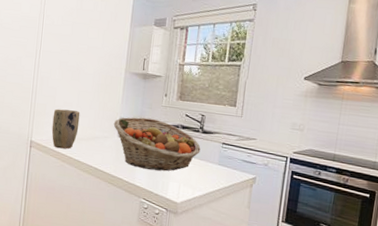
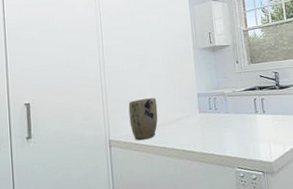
fruit basket: present [113,117,201,171] -> none [192,87,282,138]

